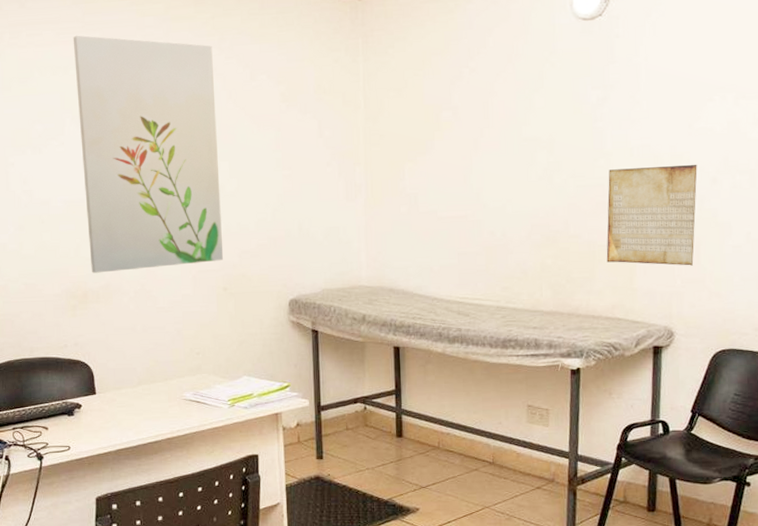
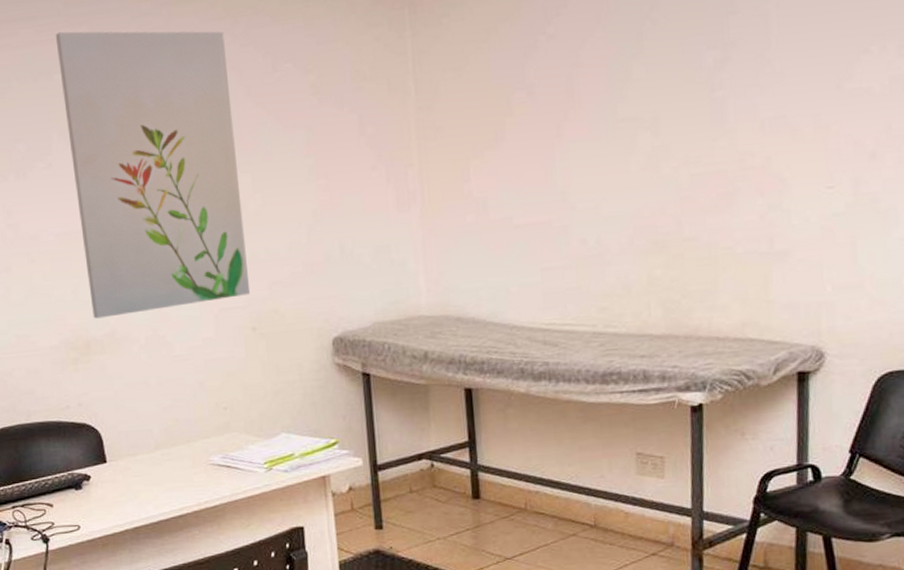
periodic table: present [606,165,698,266] -> none [732,137,851,270]

